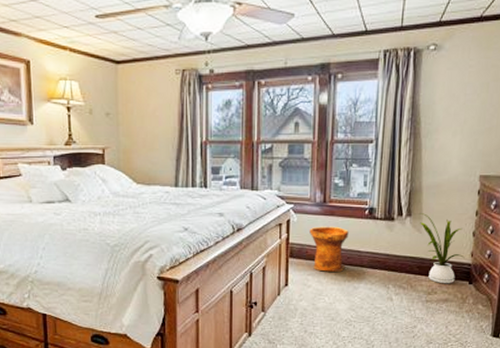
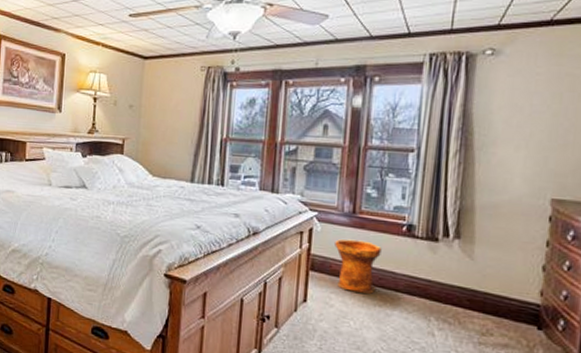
house plant: present [419,213,465,284] -> none [471,236,532,326]

